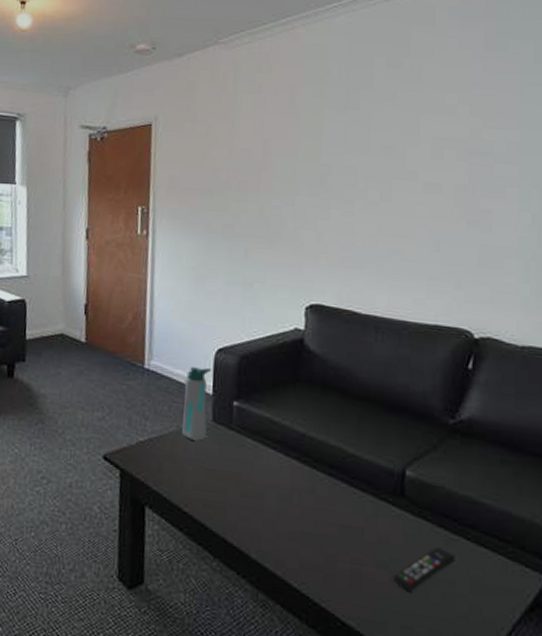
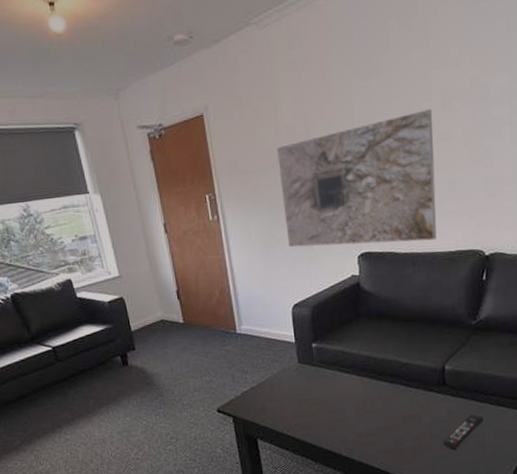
water bottle: present [182,367,212,441] -> none [271,322,295,381]
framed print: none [222,155,418,306] -> present [277,109,437,248]

